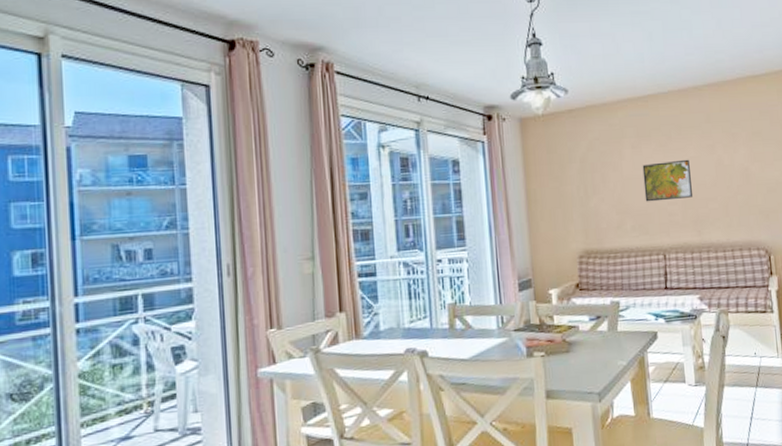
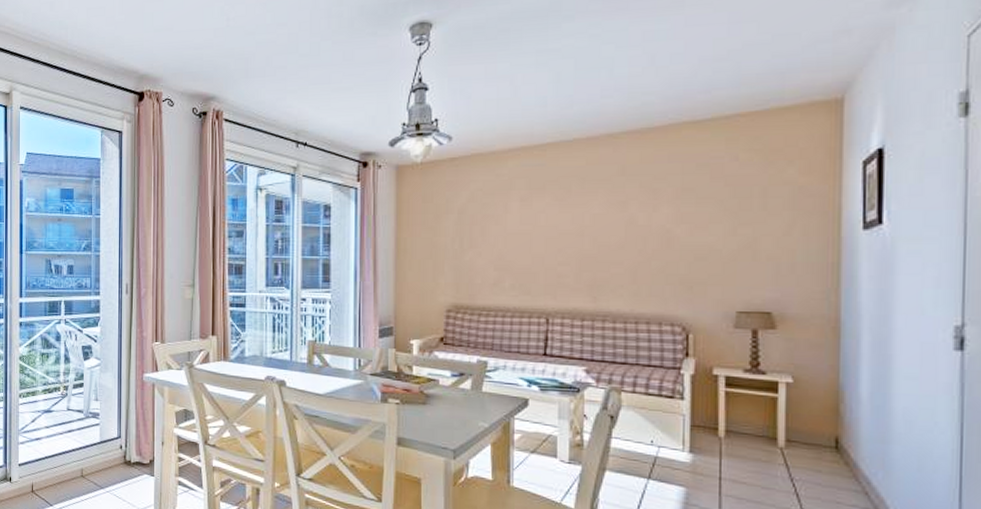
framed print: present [642,159,693,202] -> none [530,216,592,261]

